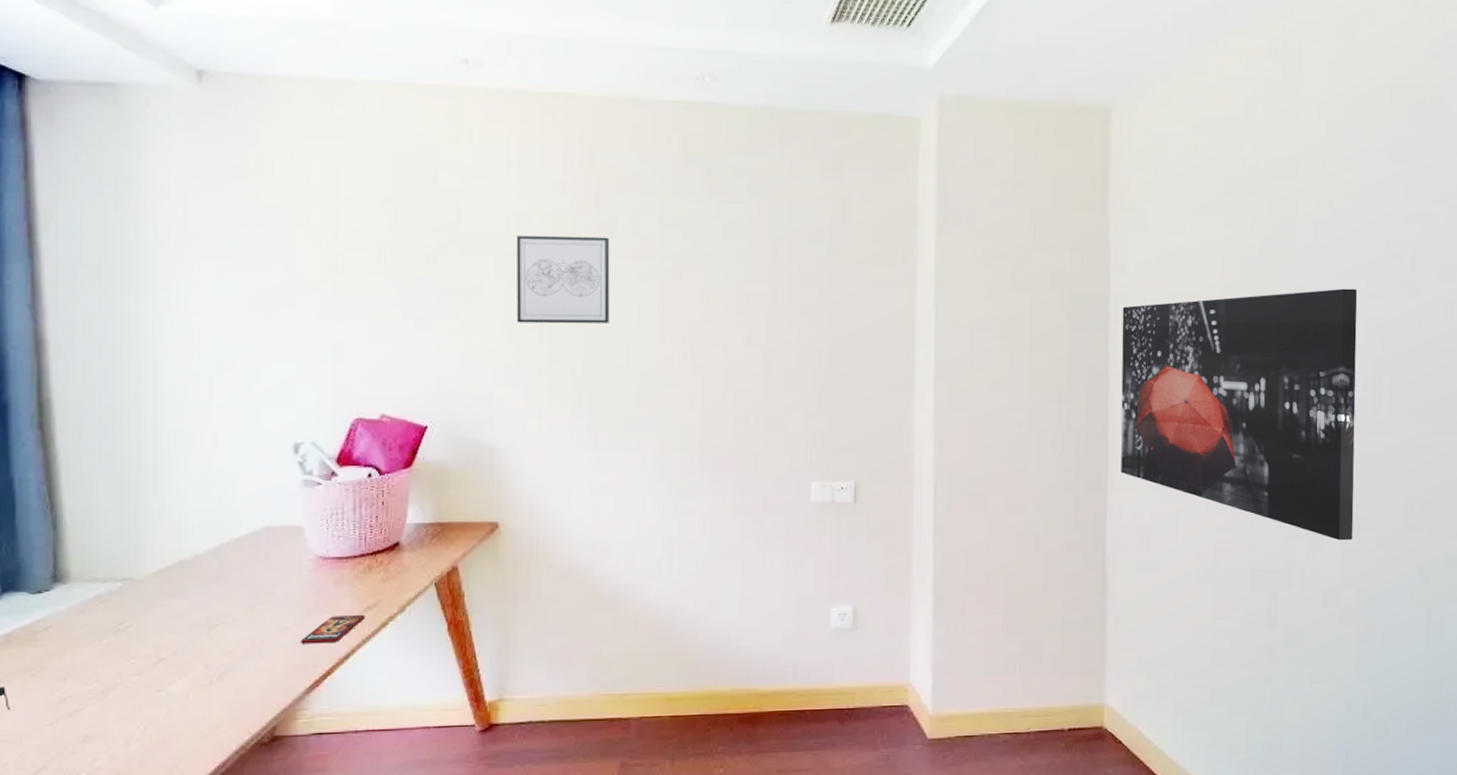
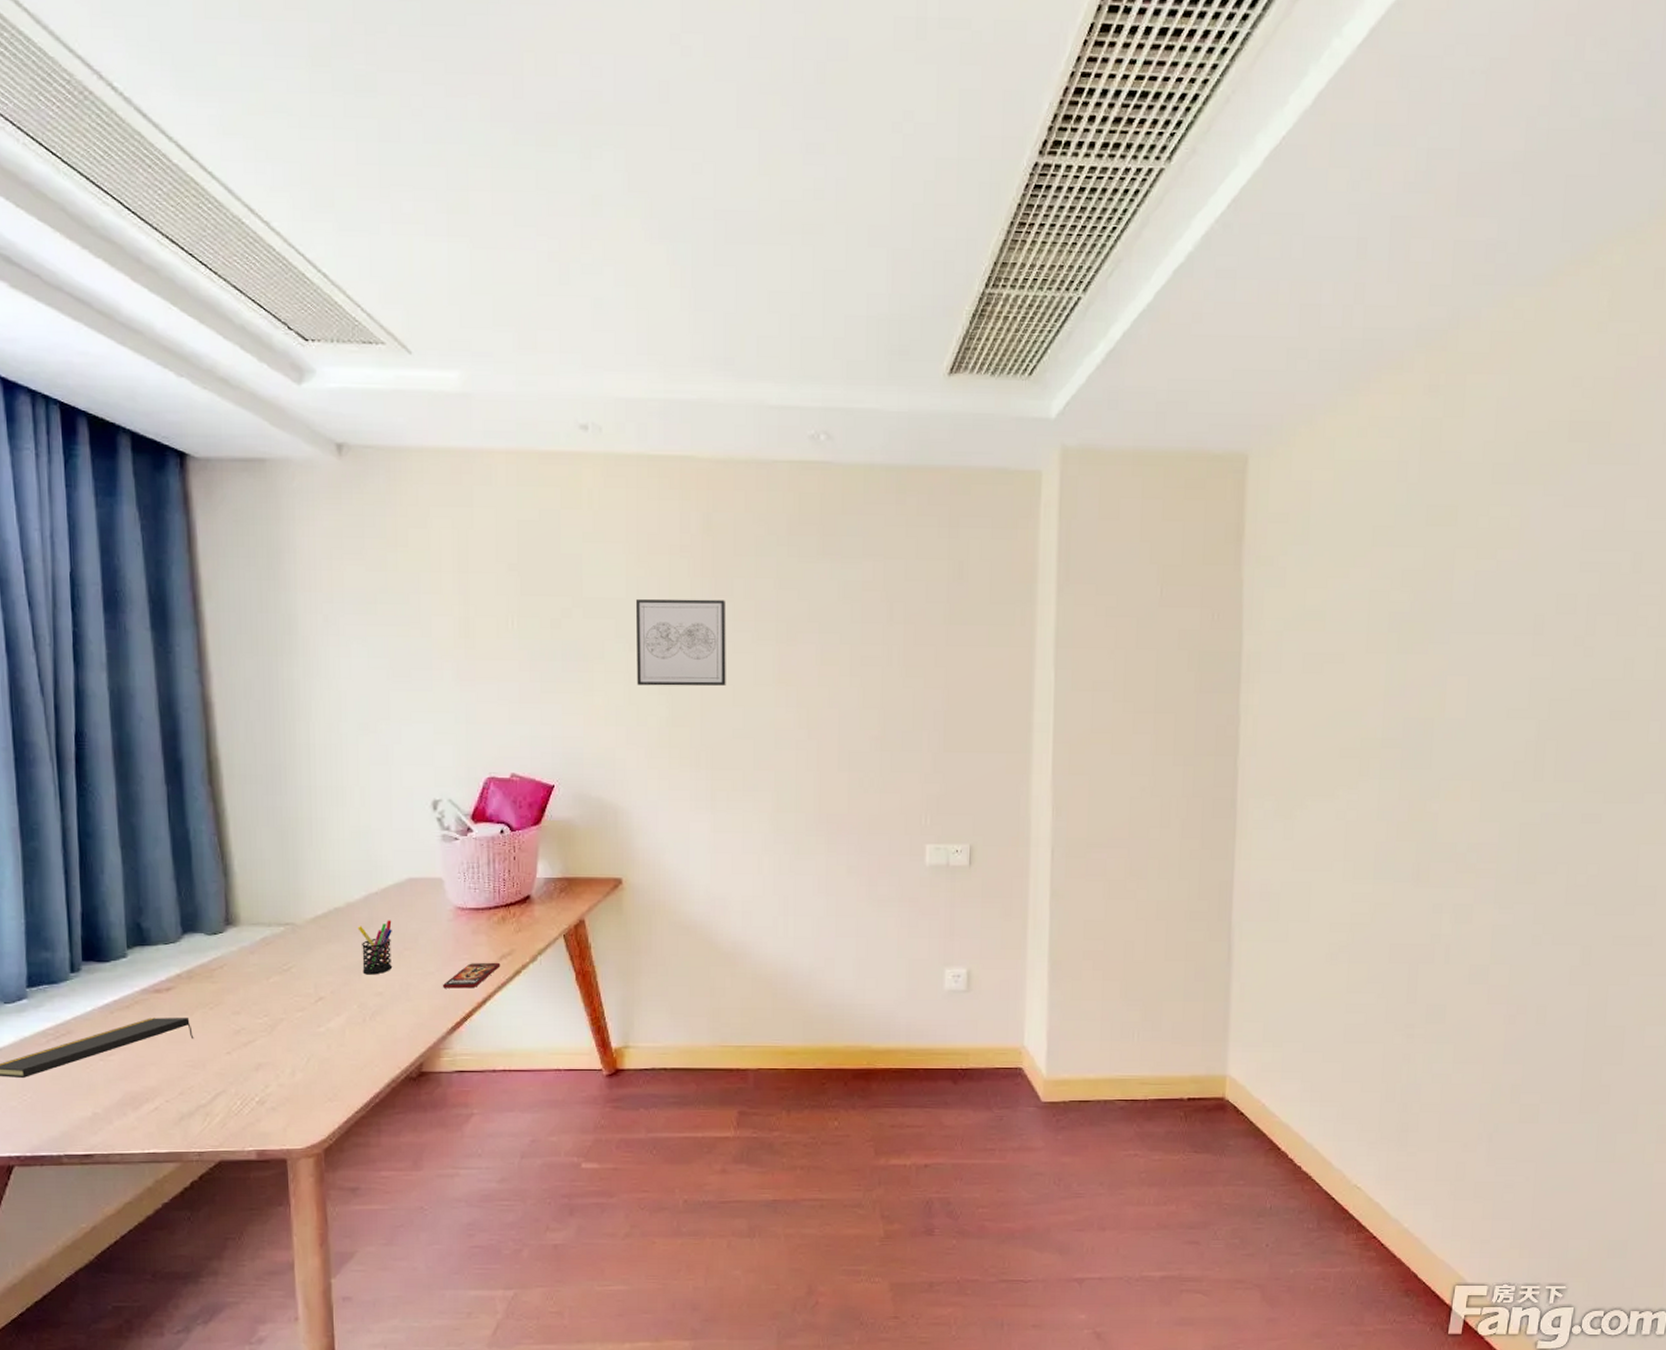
pen holder: none [206,572,245,632] -> present [358,920,393,975]
wall art: present [1120,288,1358,541] -> none [1250,645,1521,916]

